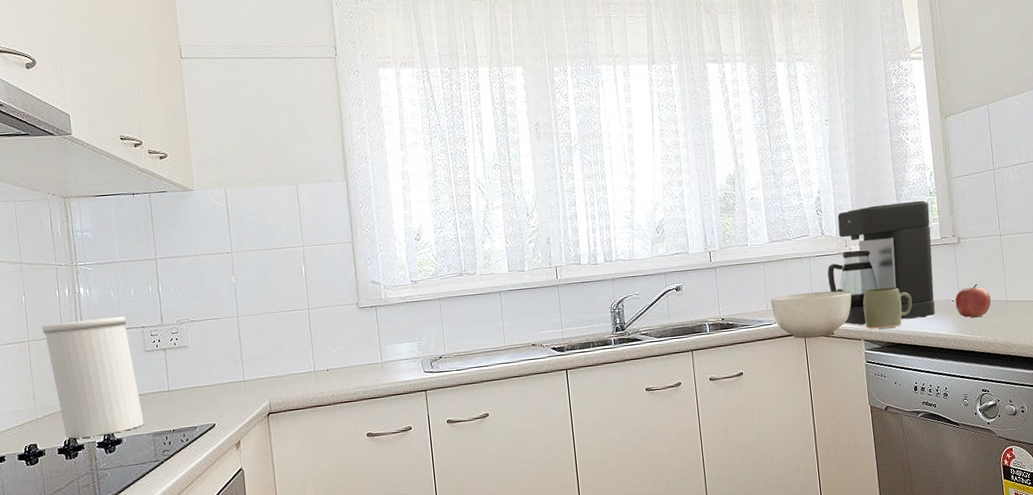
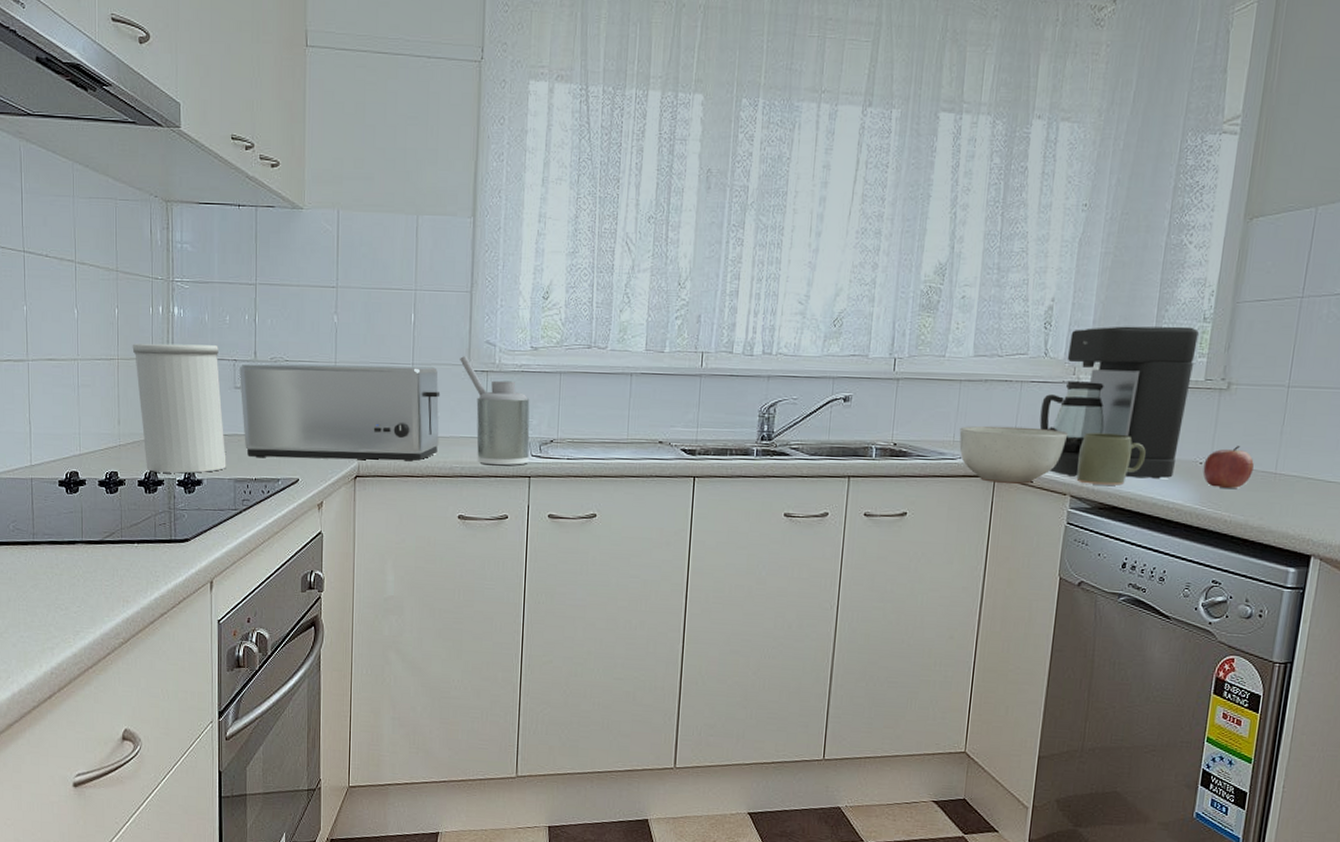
toaster: none [148,309,341,411] -> present [239,363,441,463]
soap dispenser: none [350,295,423,387] -> present [460,355,530,467]

